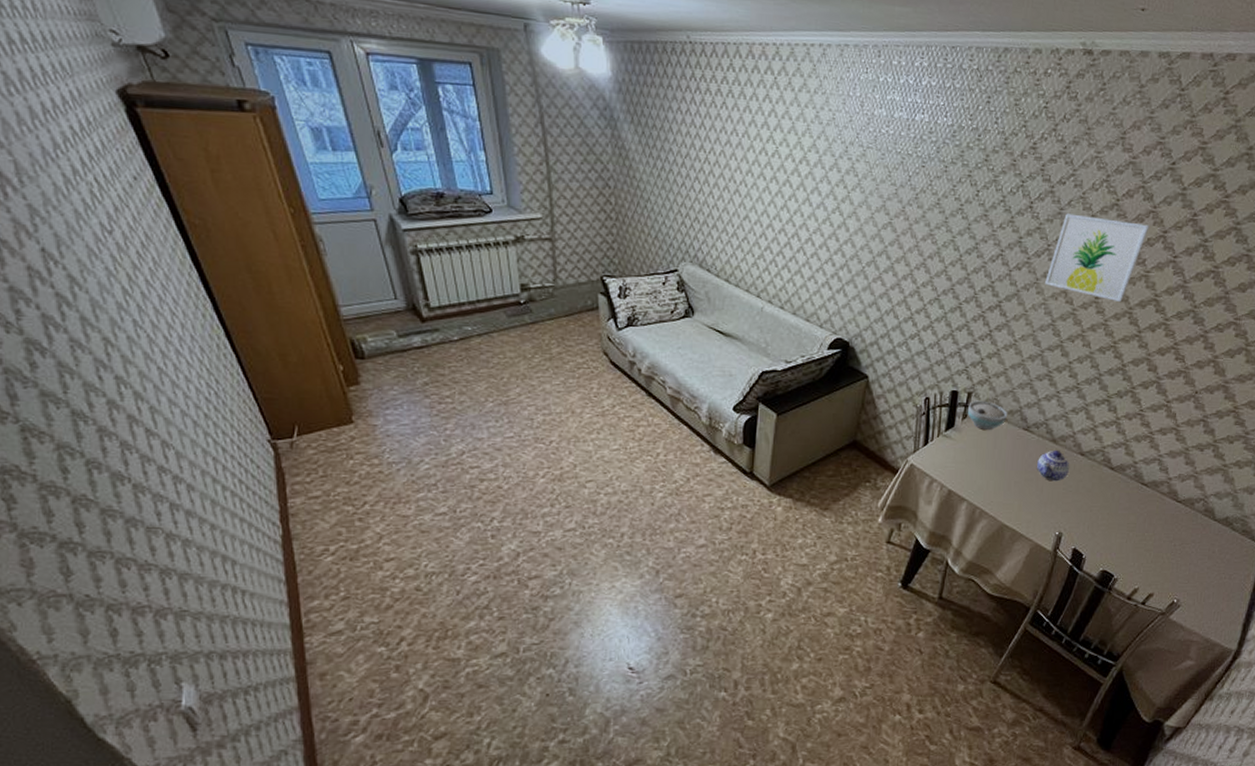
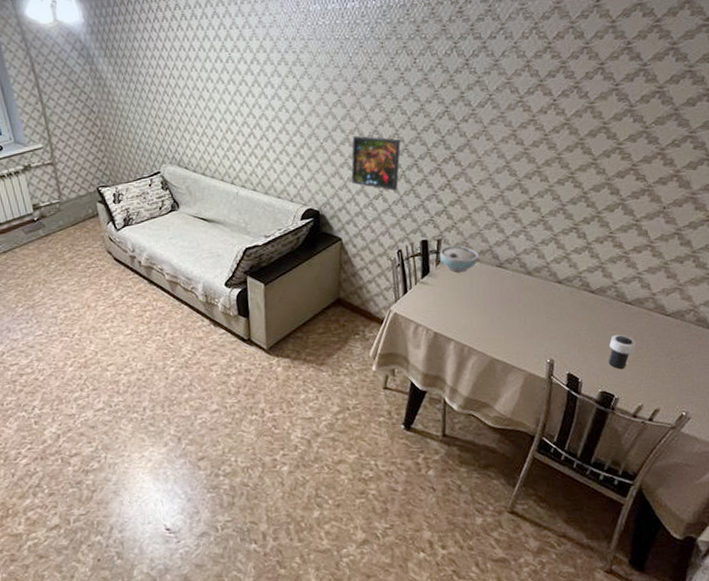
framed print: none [889,265,948,333] -> present [351,135,401,191]
teapot: present [1037,450,1070,482] -> none [516,281,550,312]
wall art: present [1045,213,1150,303] -> none [493,60,586,136]
cup: none [1114,515,1145,549] -> present [608,335,637,369]

